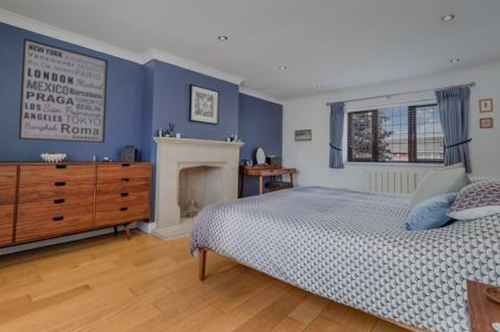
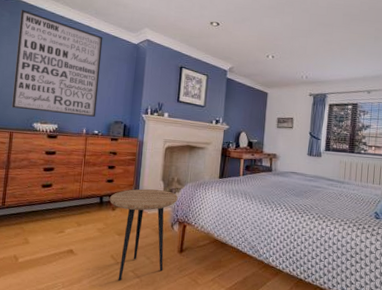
side table: none [125,215,196,315] -> present [110,189,178,281]

